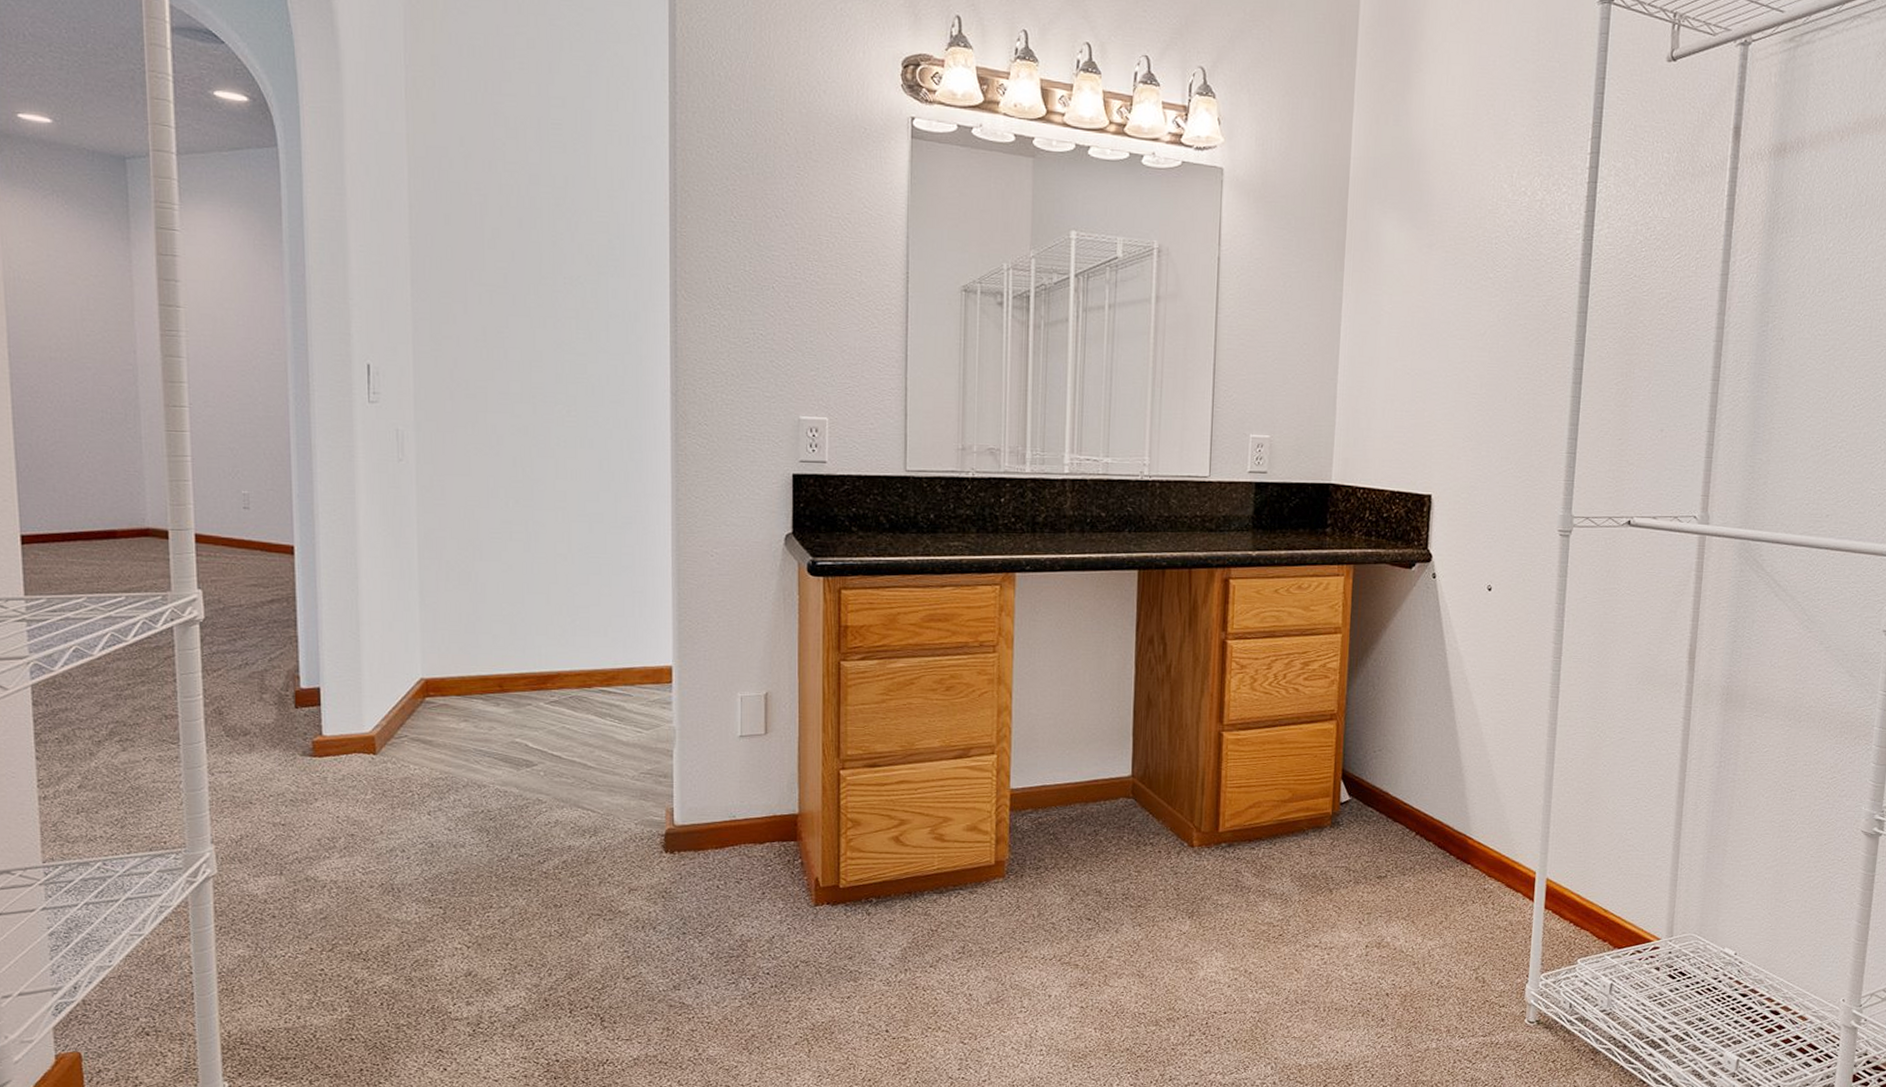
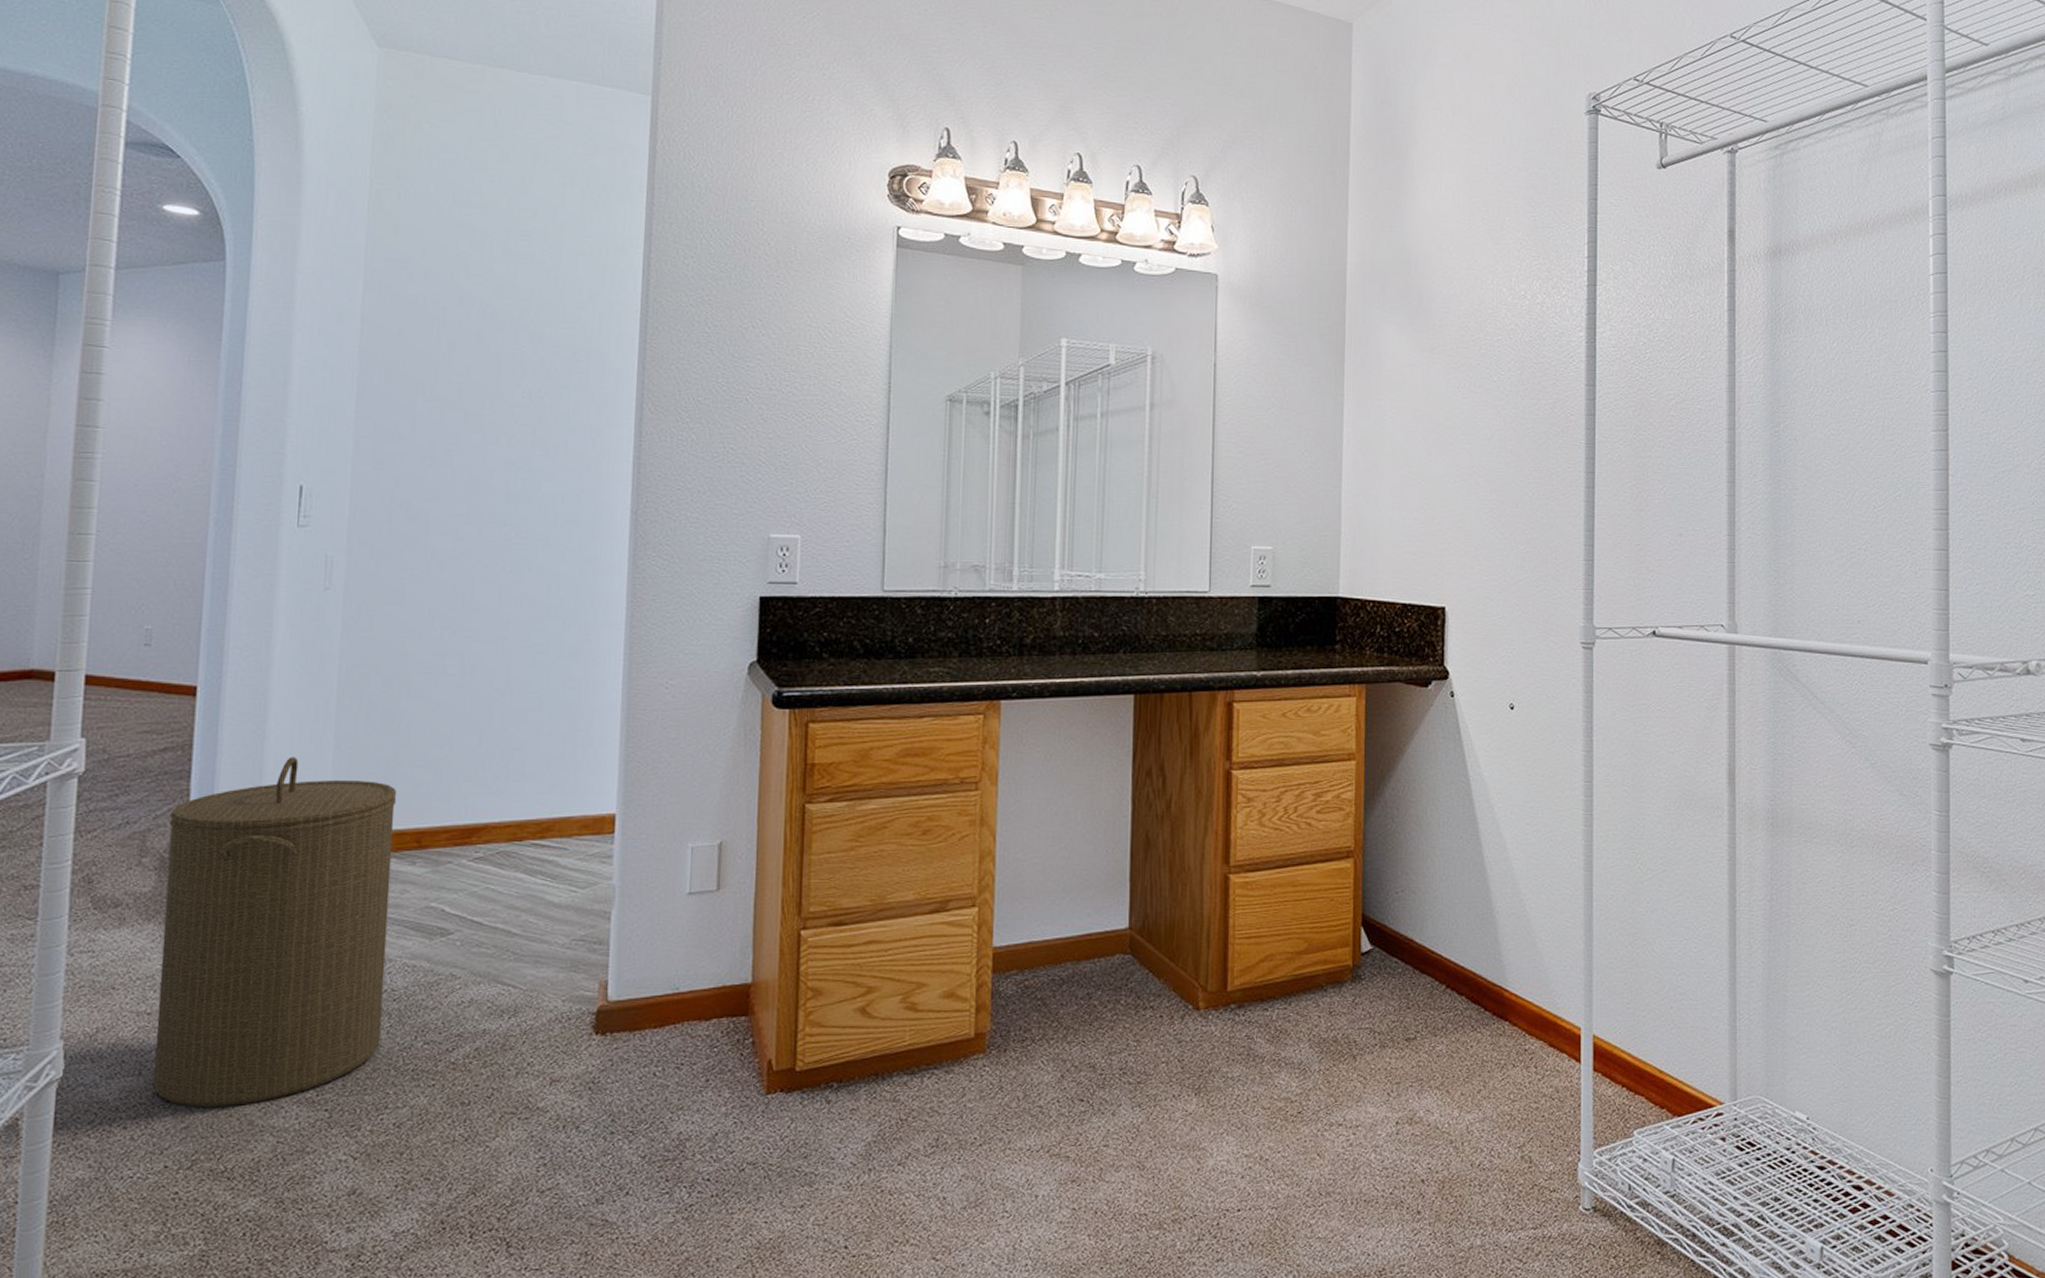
laundry hamper: none [283,609,482,902] -> present [152,756,397,1107]

